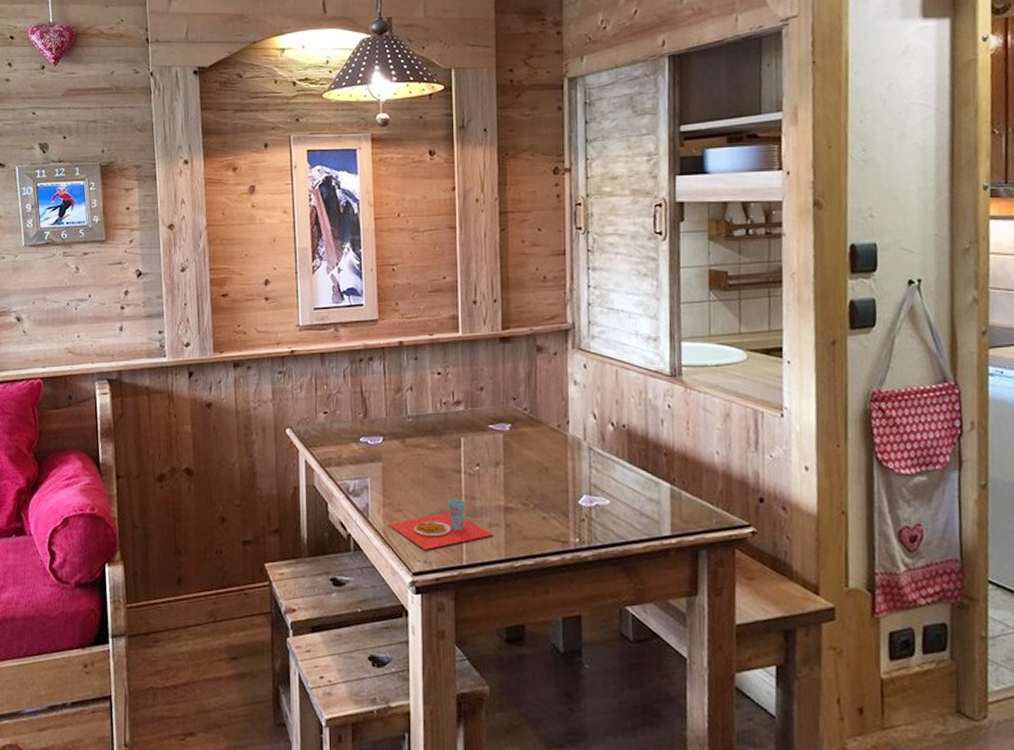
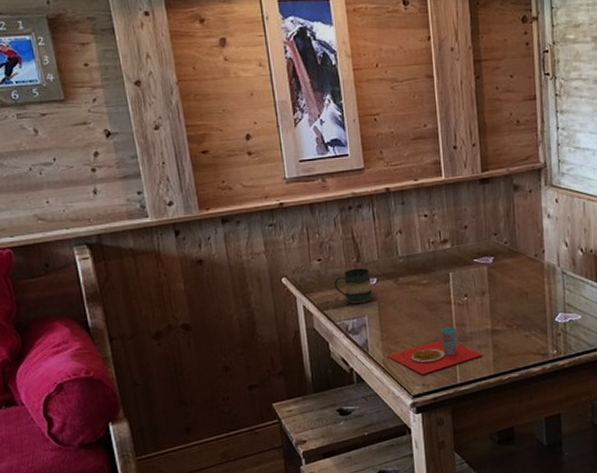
mug: none [338,424,378,462] -> present [334,268,373,303]

